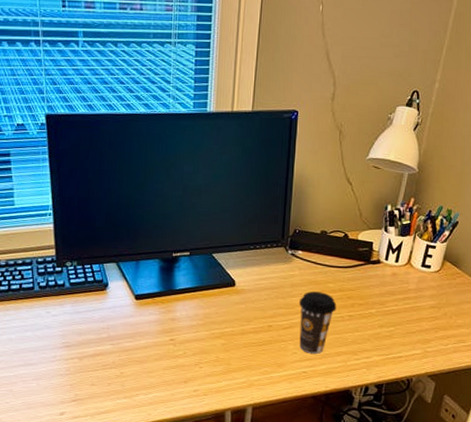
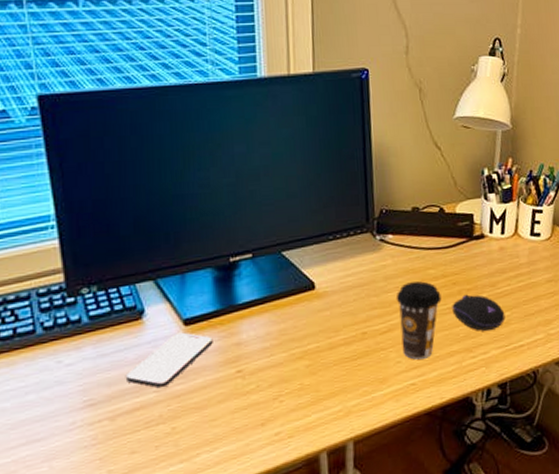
smartphone: none [91,304,155,343] -> present [125,332,213,389]
computer mouse: none [344,308,389,340] -> present [452,294,506,331]

